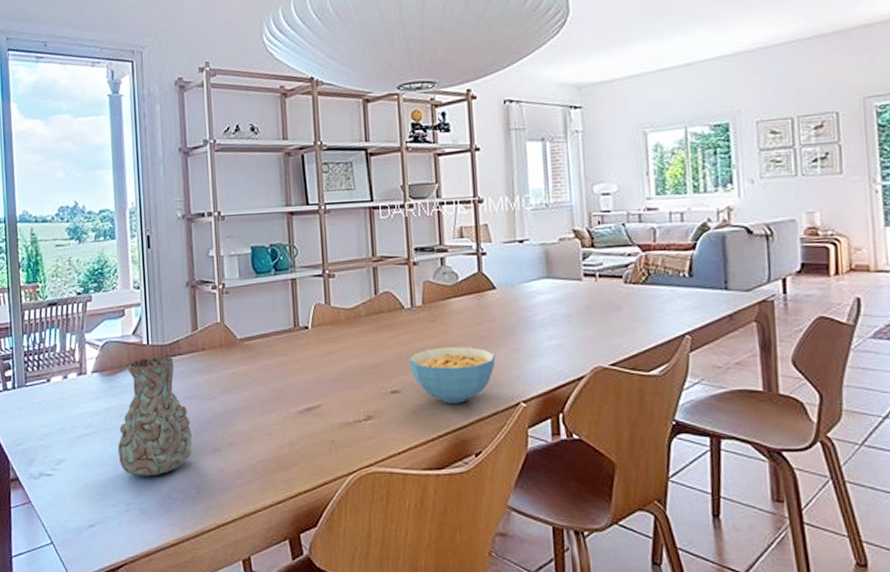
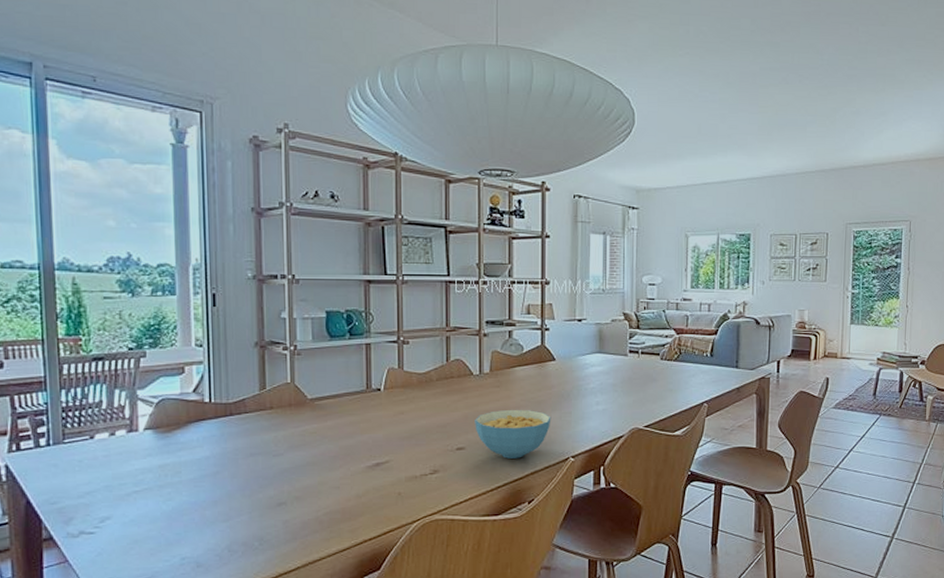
decorative vase: present [118,356,193,476] -> none [173,414,257,531]

